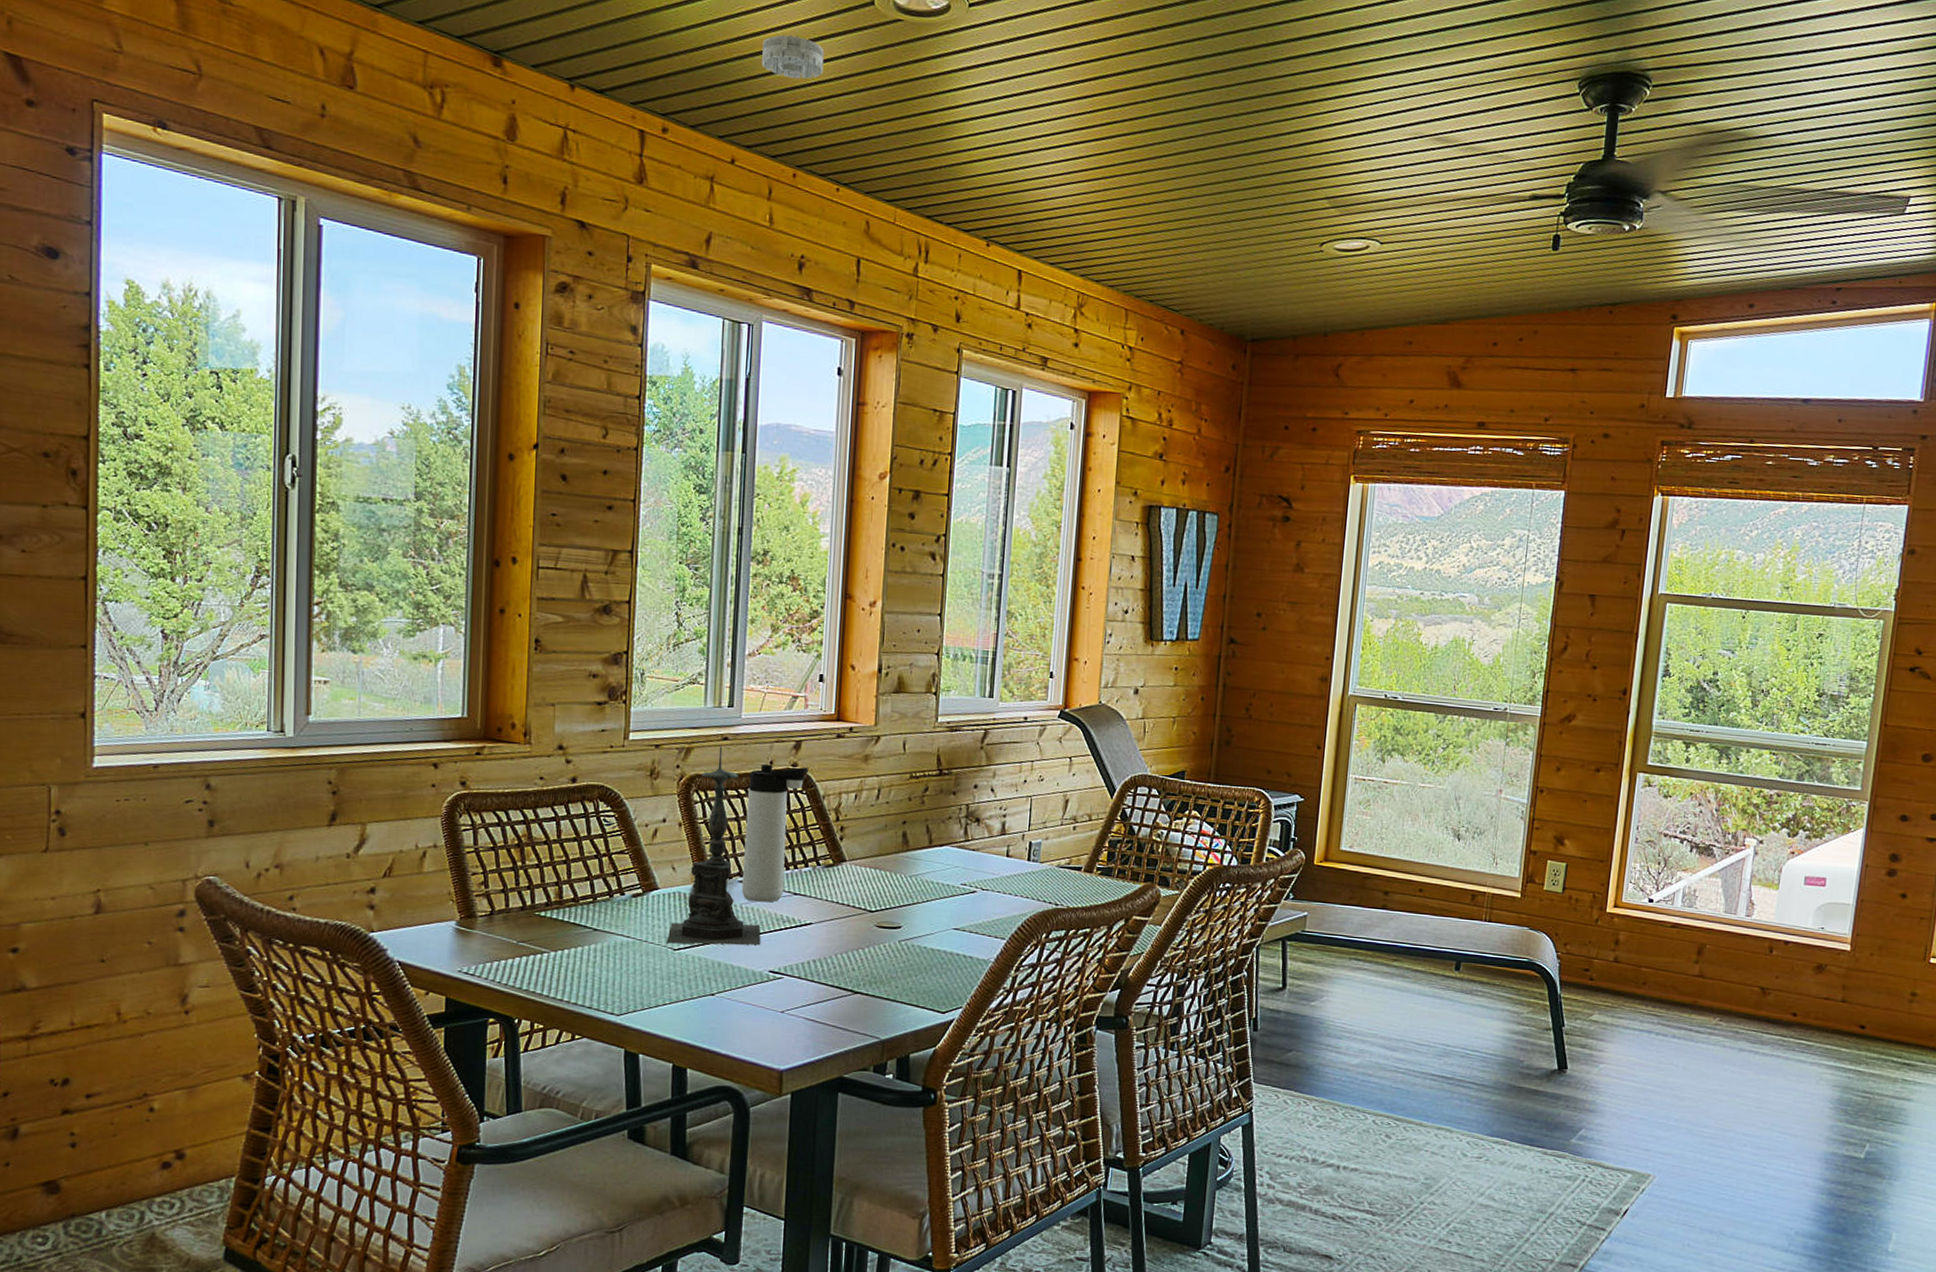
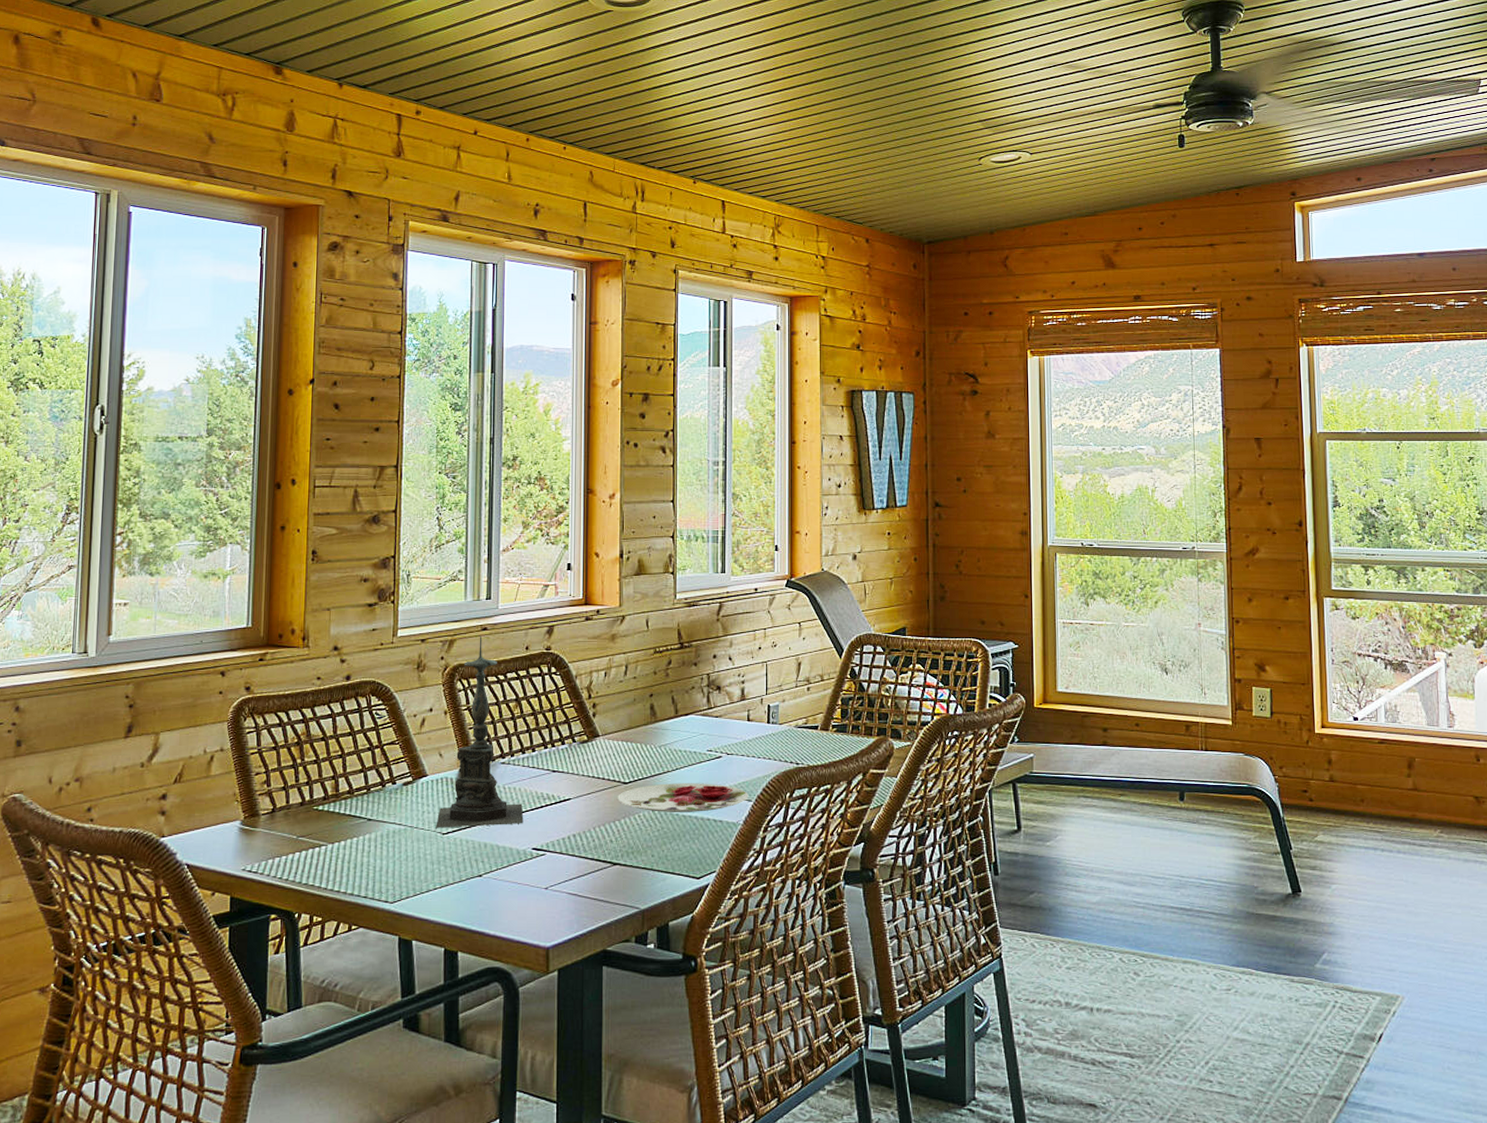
thermos bottle: present [742,763,809,903] -> none [504,649,562,782]
smoke detector: present [762,34,825,80] -> none [497,30,549,63]
plate: none [862,914,1002,947] -> present [618,783,748,812]

